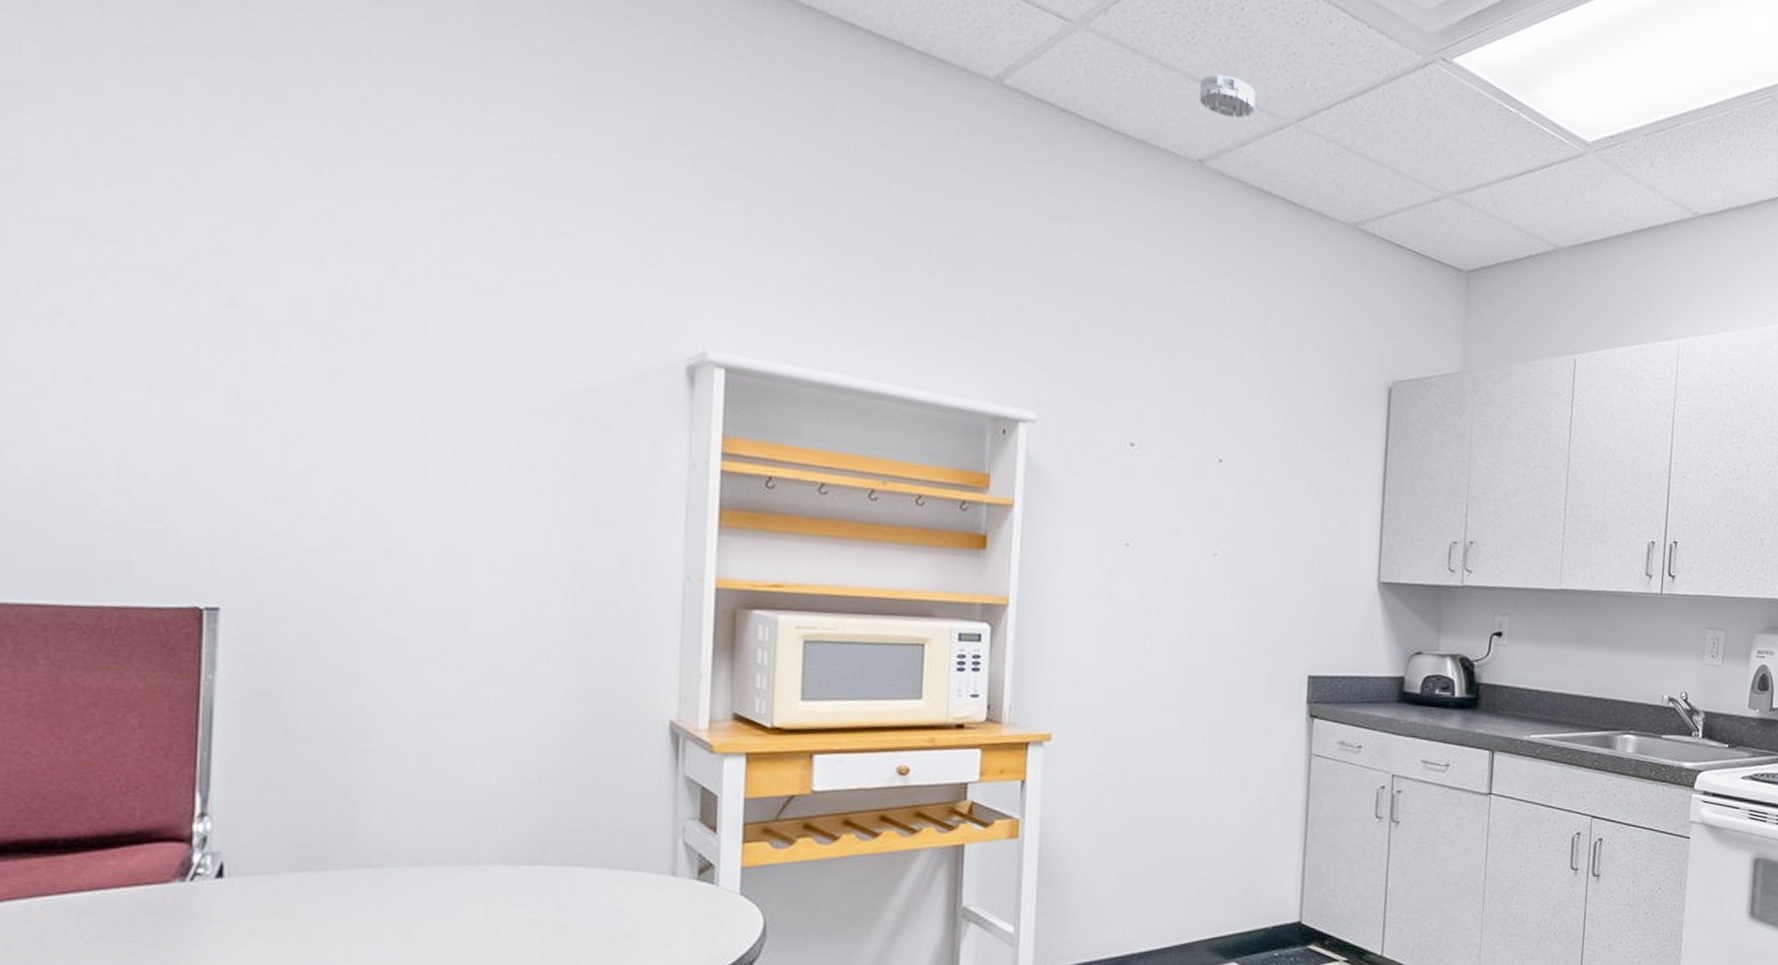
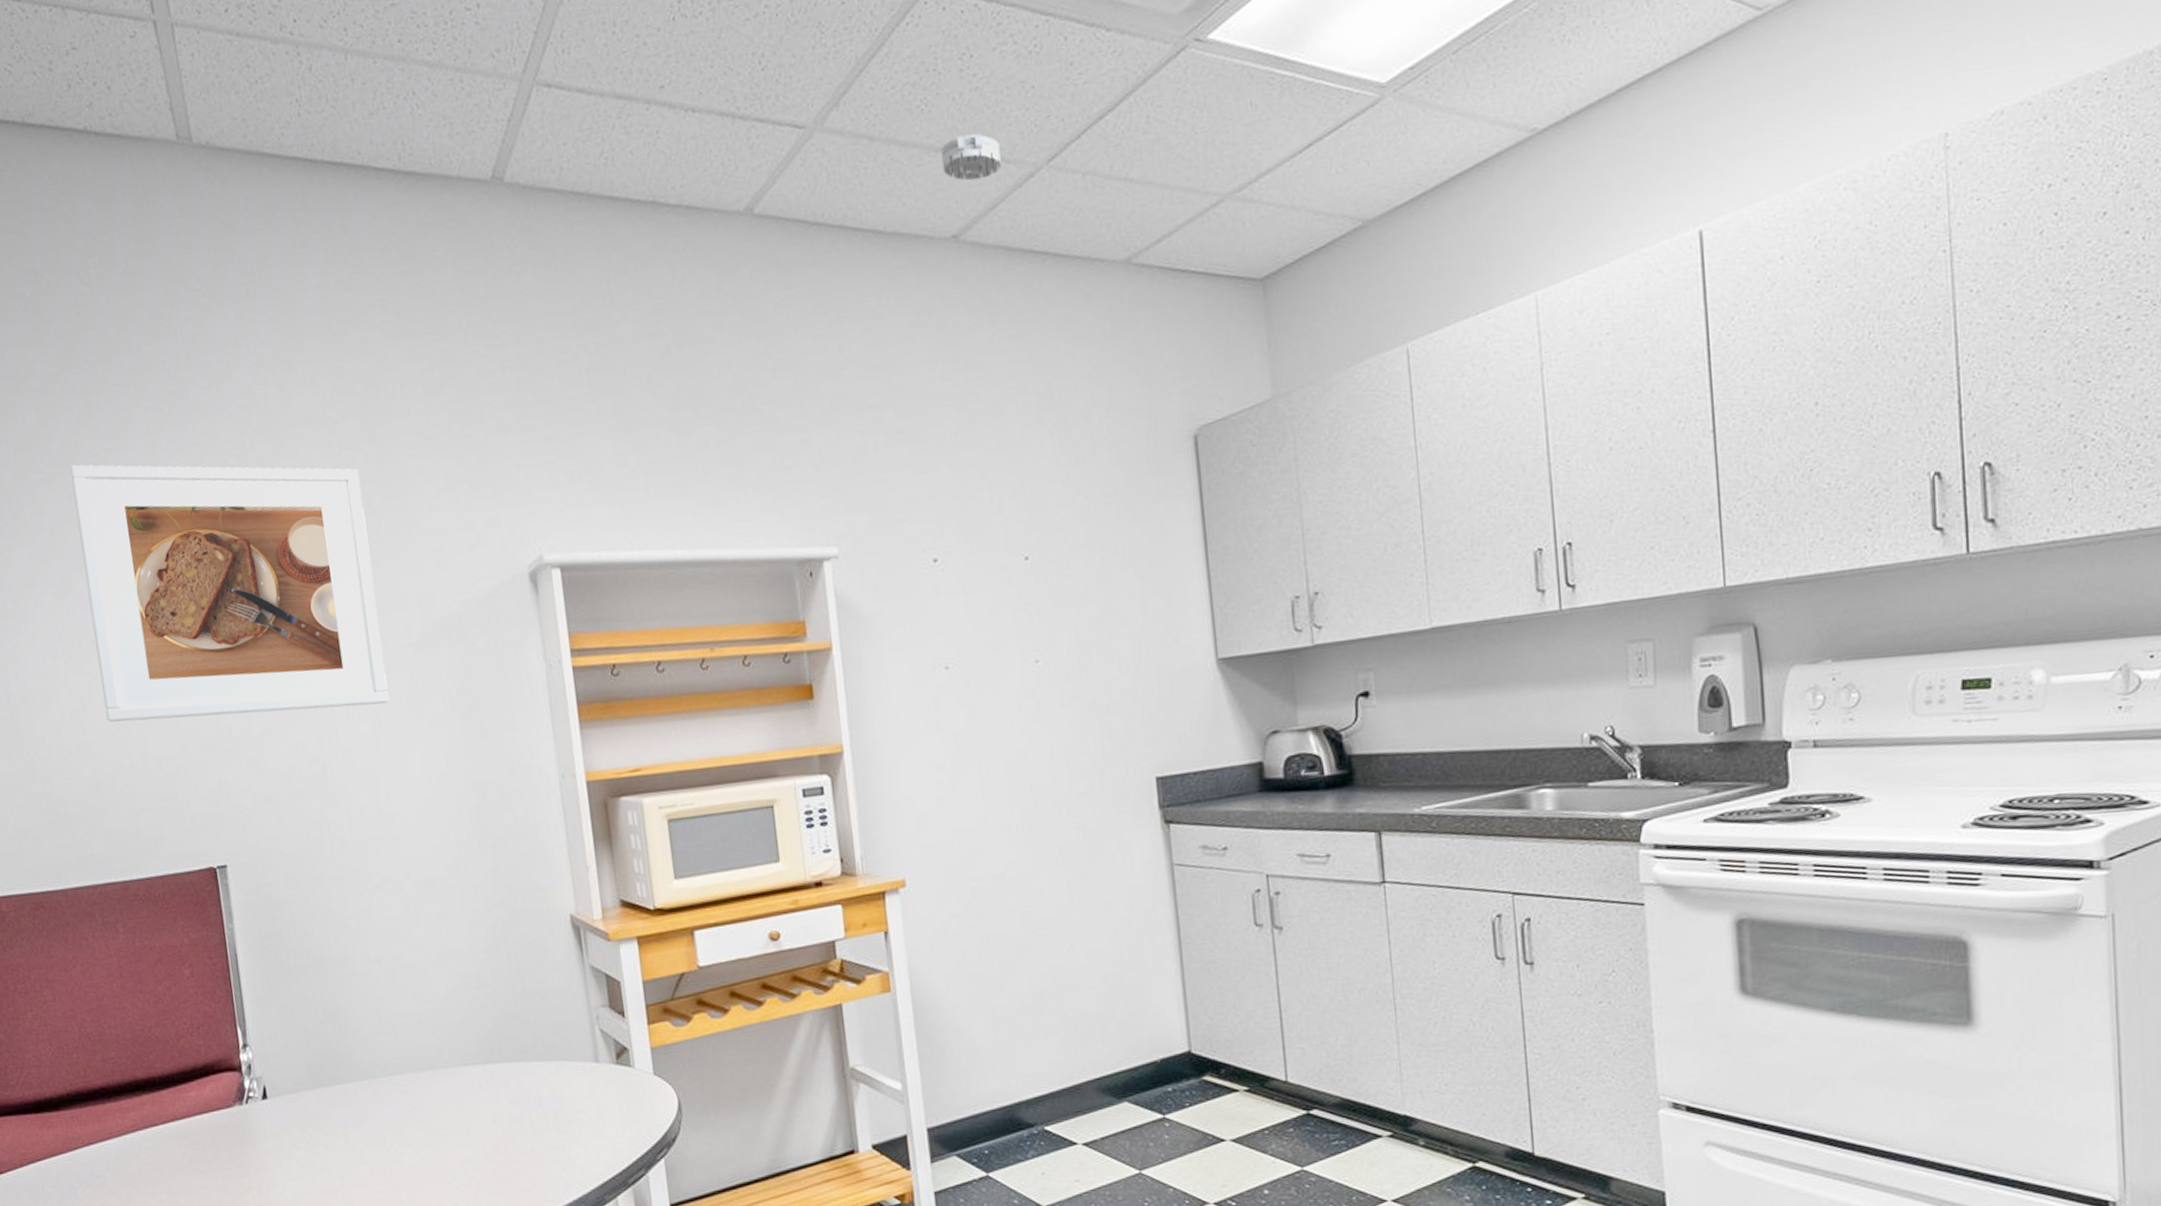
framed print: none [73,117,492,467] -> present [70,464,389,722]

